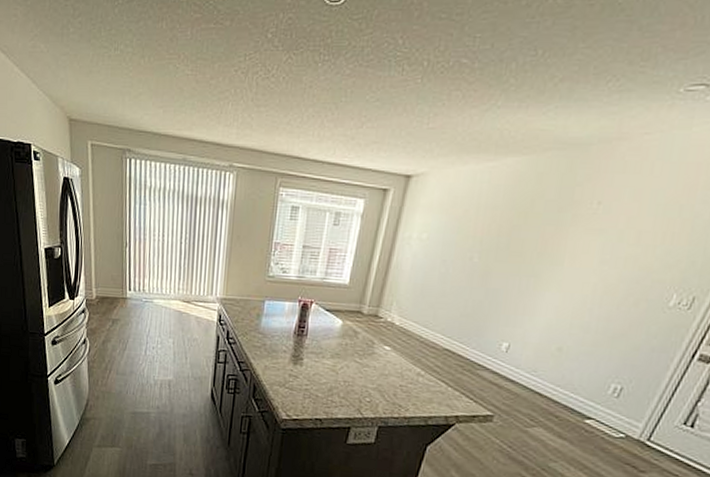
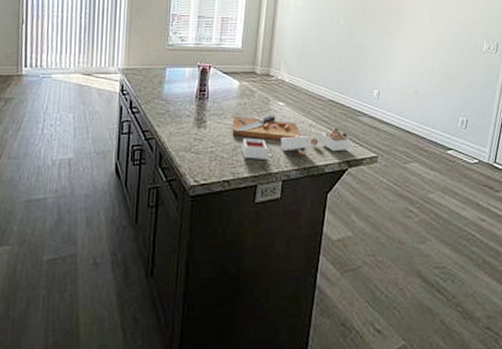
cutting board: none [329,356,463,405] -> present [232,115,350,159]

